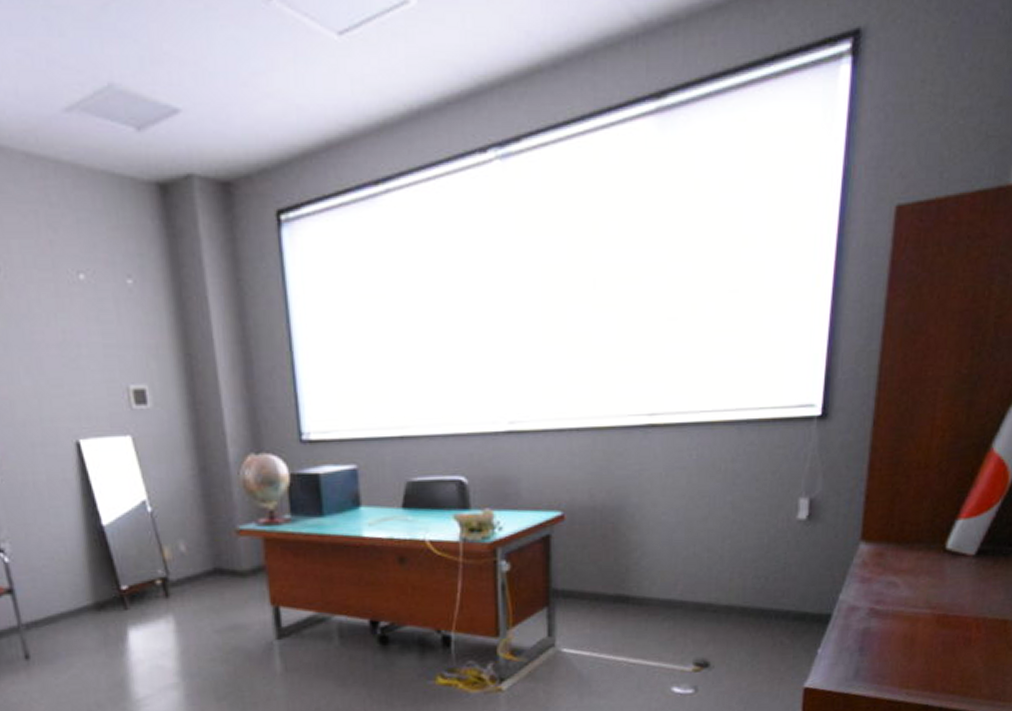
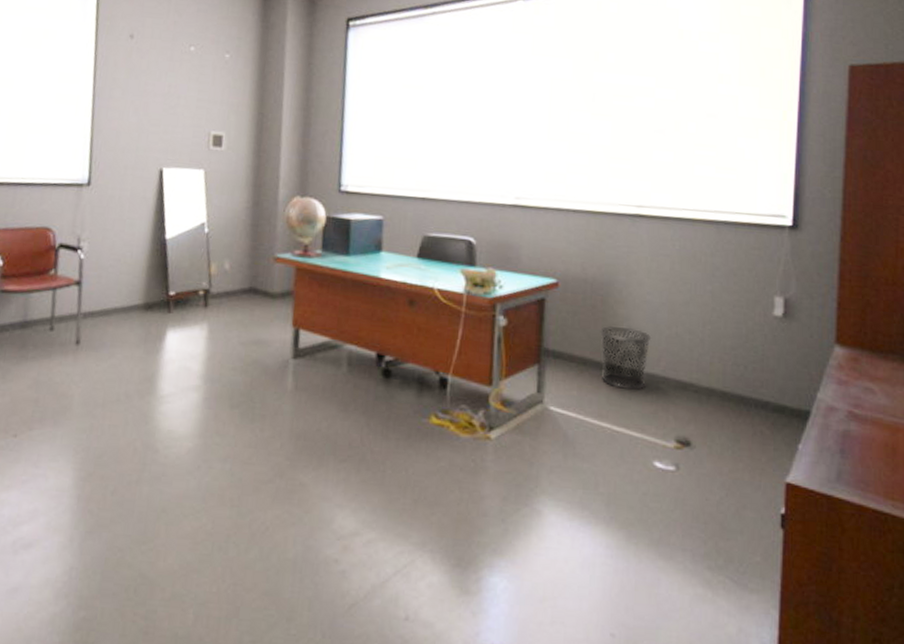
waste bin: none [612,553,668,621] -> present [600,326,652,391]

